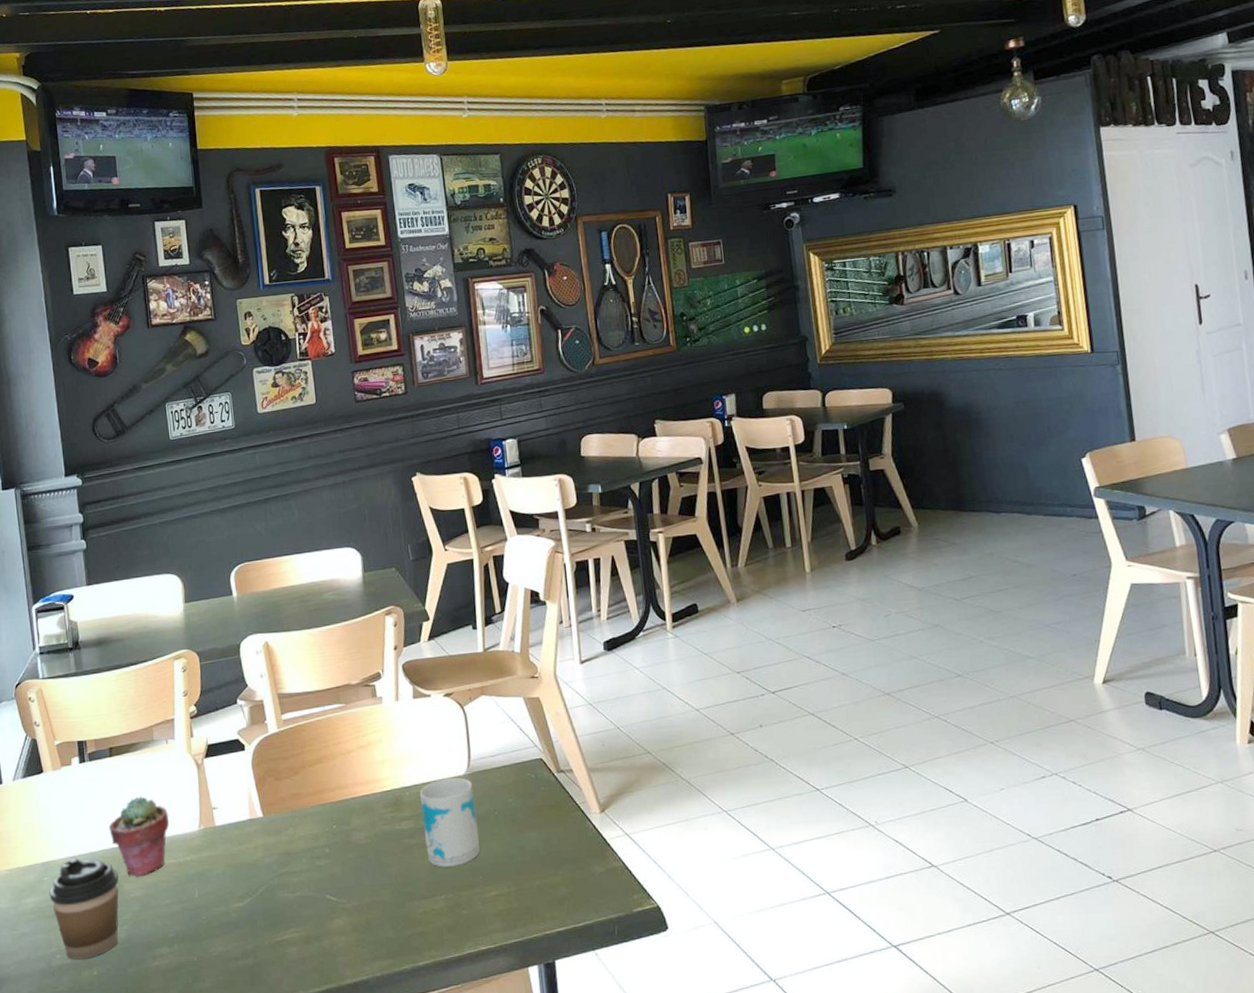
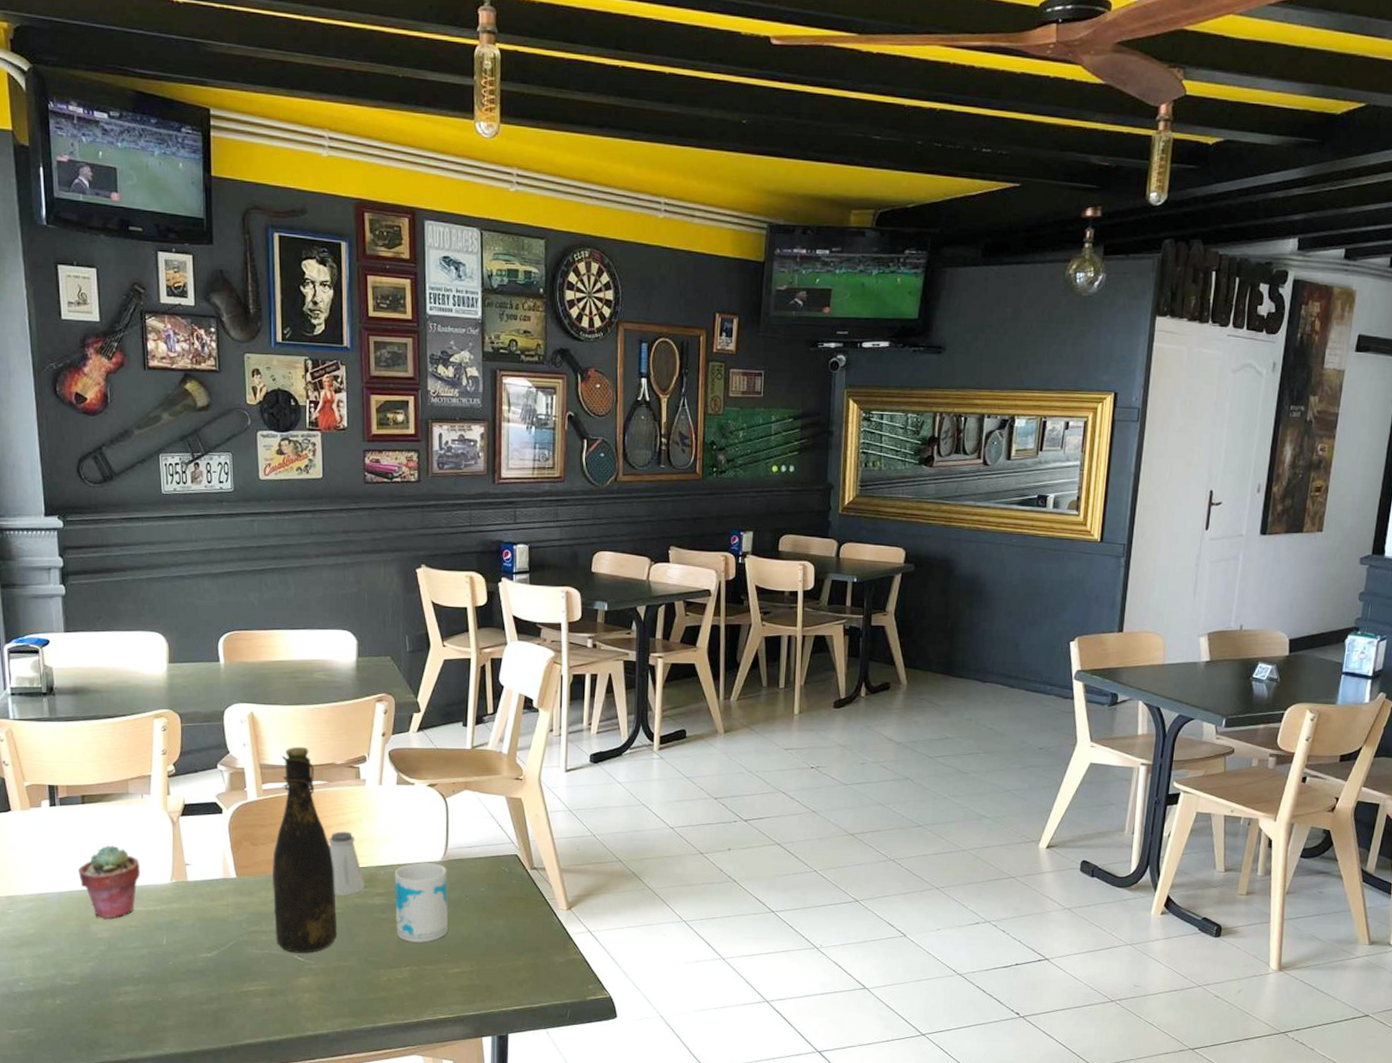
coffee cup: present [49,859,119,960] -> none [13,896,86,989]
bottle: none [297,670,368,892] -> present [272,746,338,953]
saltshaker: none [350,754,392,824] -> present [328,831,365,895]

